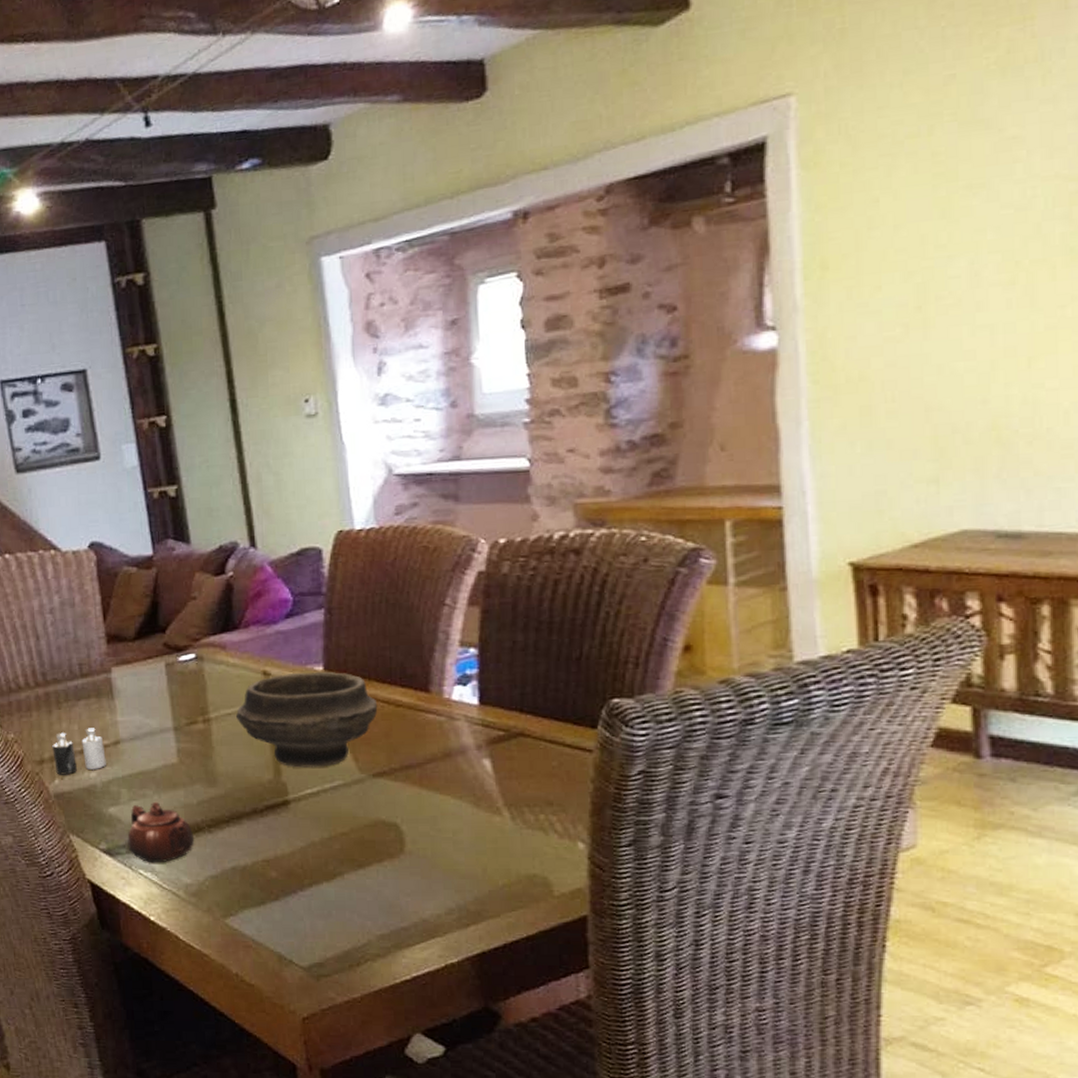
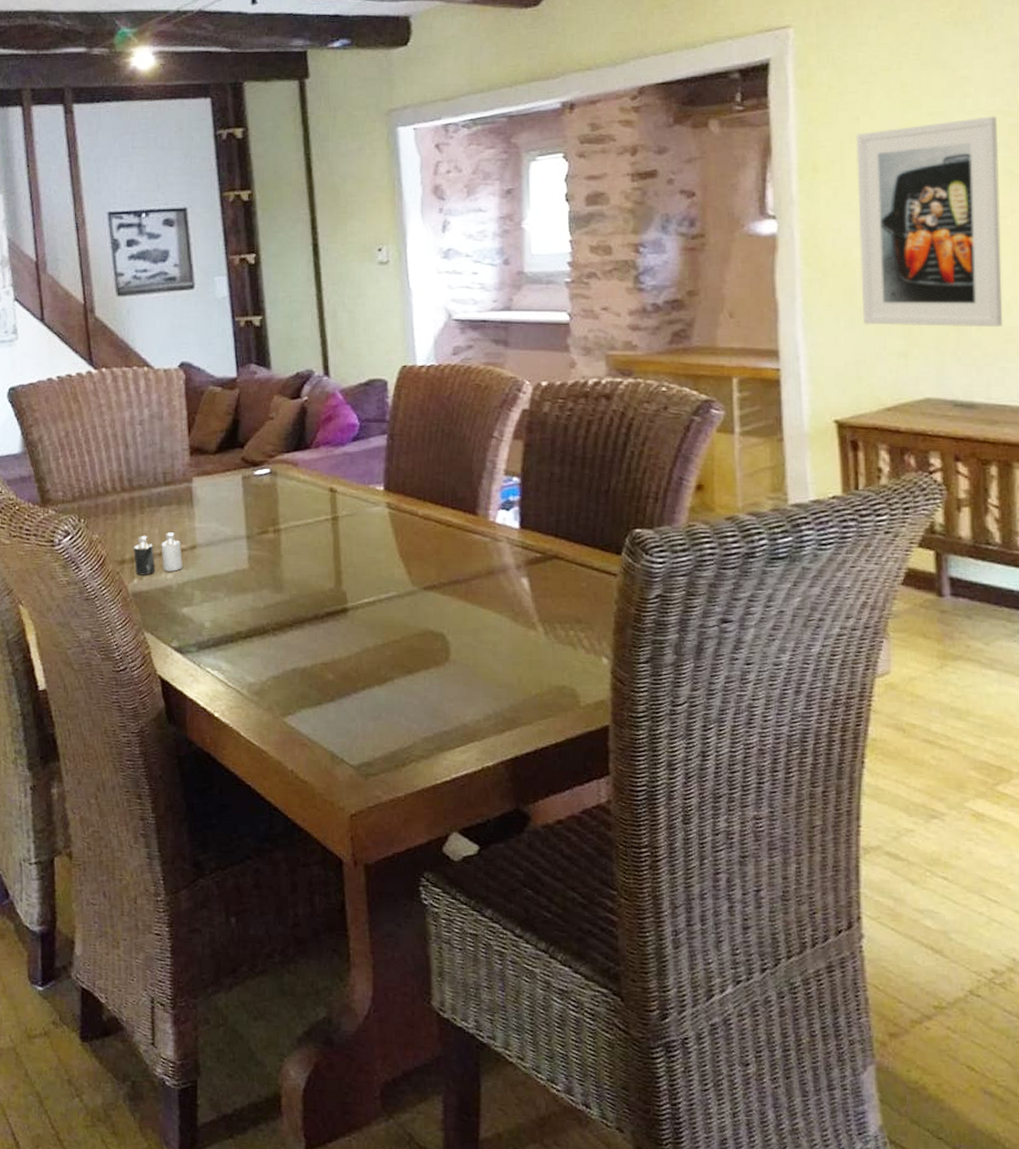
teapot: present [127,801,195,863] -> none [198,604,260,662]
bowl: present [235,671,378,768] -> none [303,491,431,579]
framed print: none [875,182,1060,449] -> present [856,116,1003,328]

